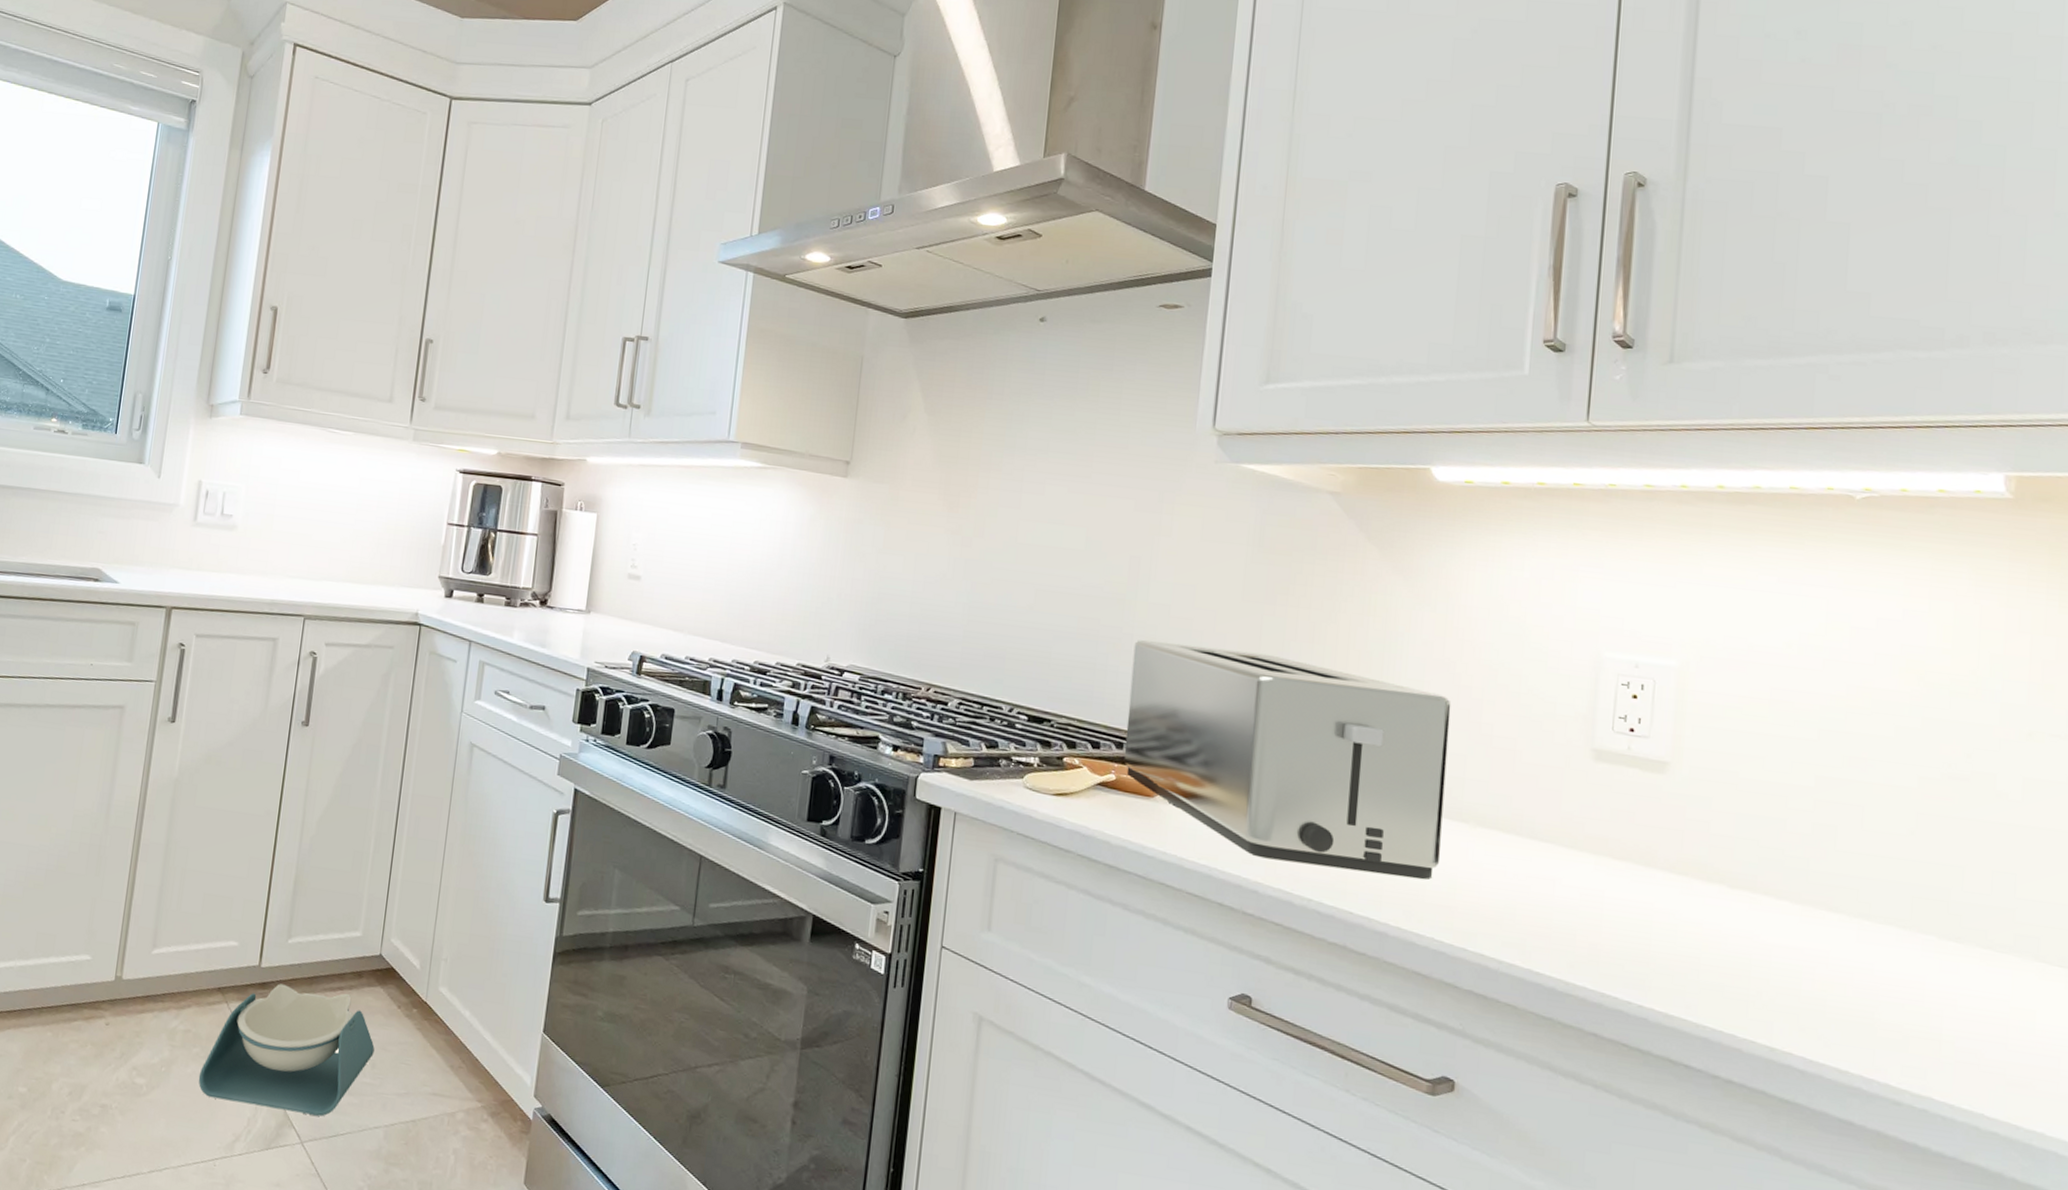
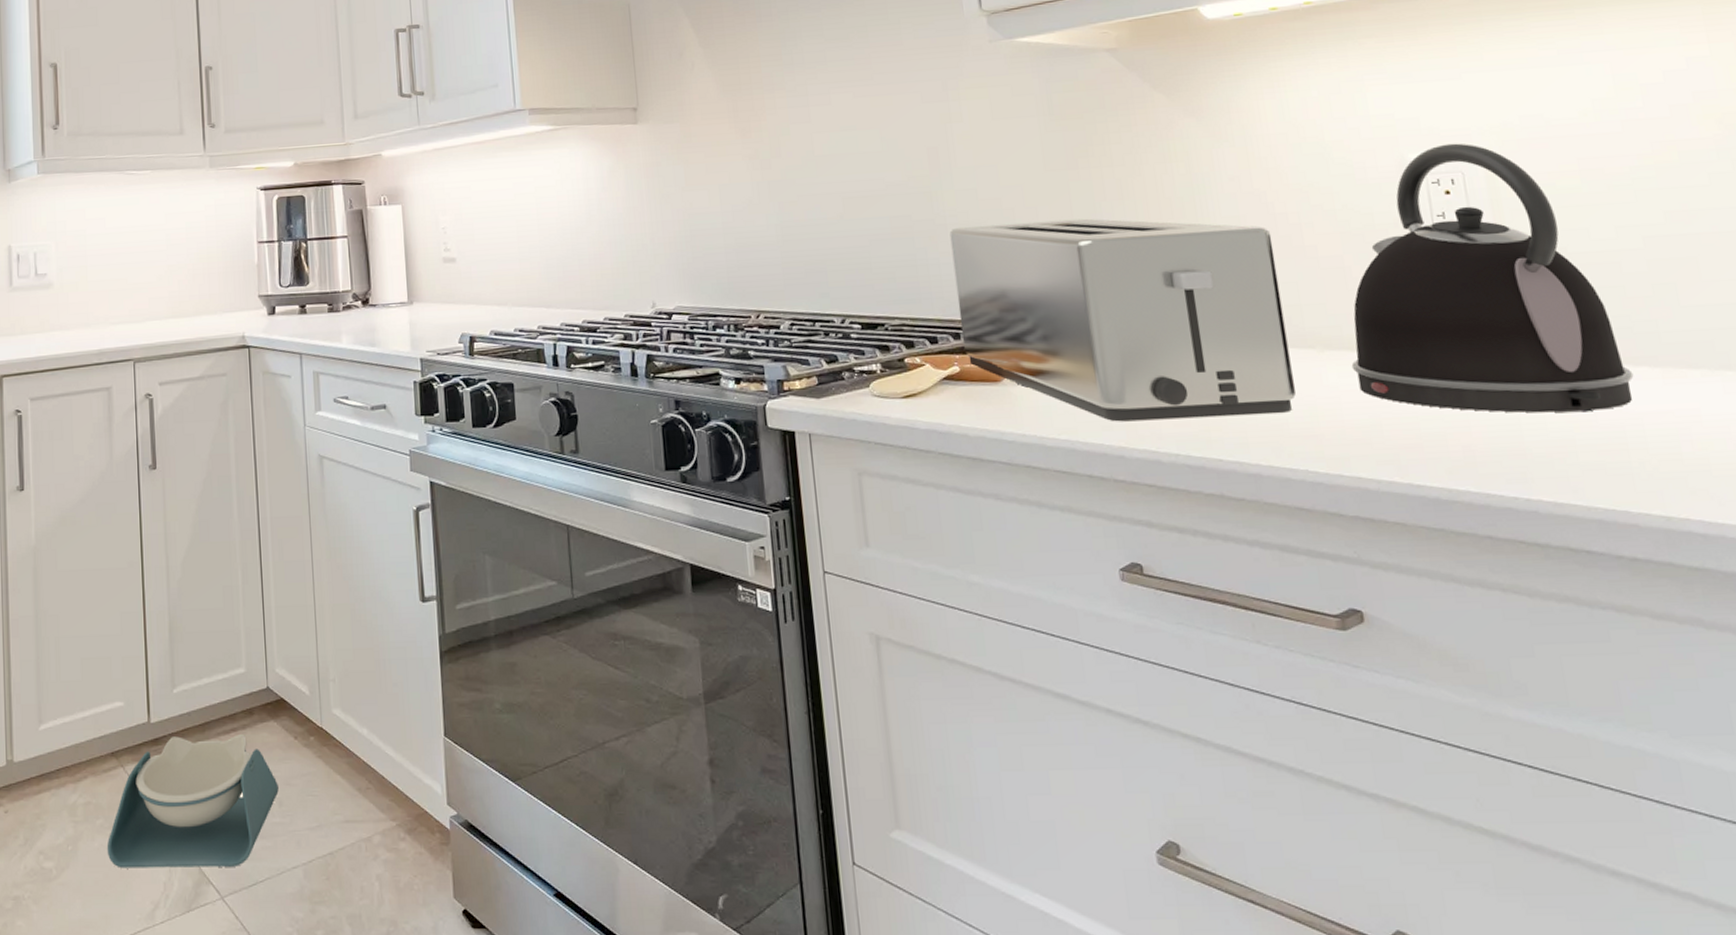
kettle: none [1499,648,1773,935] -> present [1351,143,1634,413]

